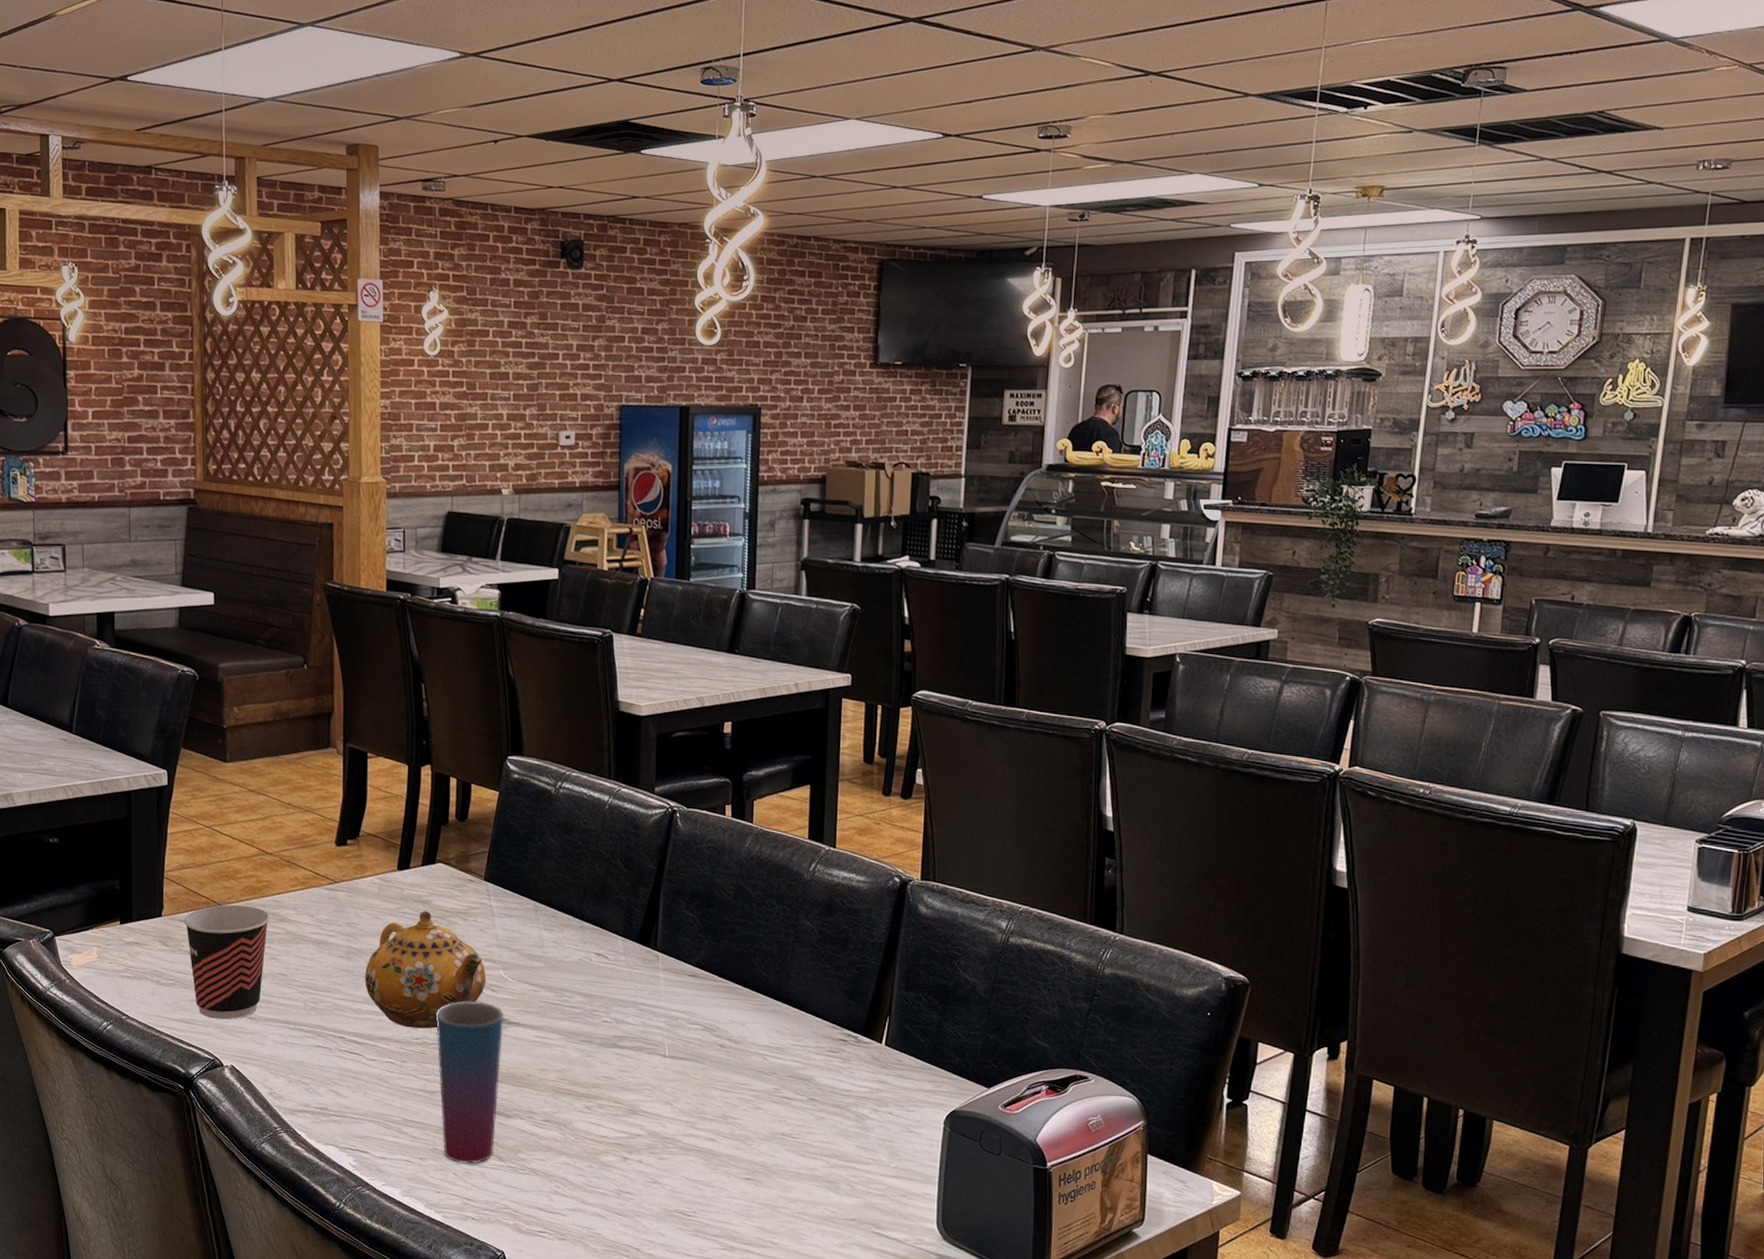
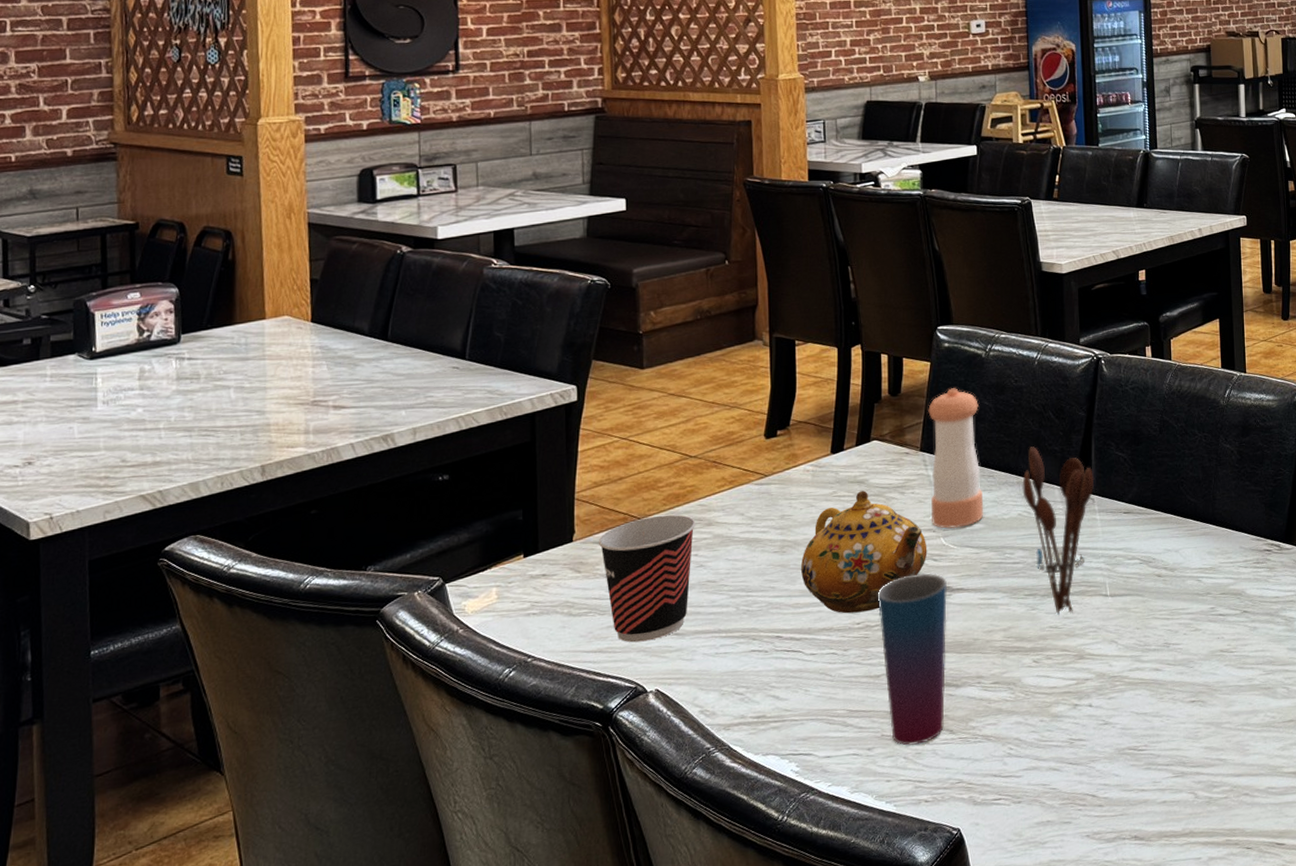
pepper shaker: none [491,821,545,963] -> present [928,388,984,529]
utensil holder: none [585,893,661,1068] -> present [1022,446,1095,616]

